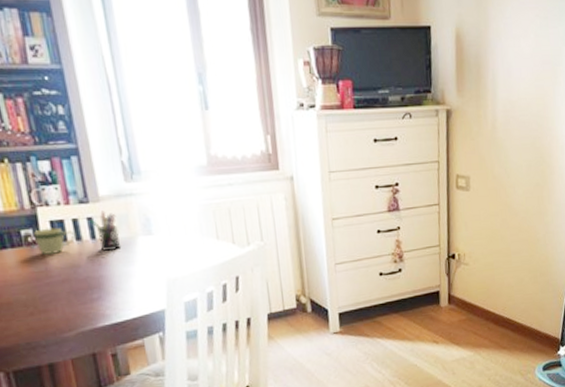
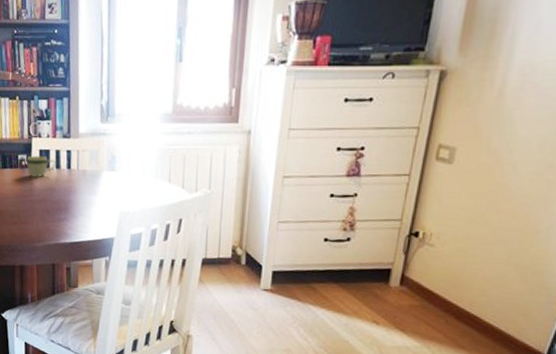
pen holder: present [90,211,121,251] -> none [69,146,89,180]

